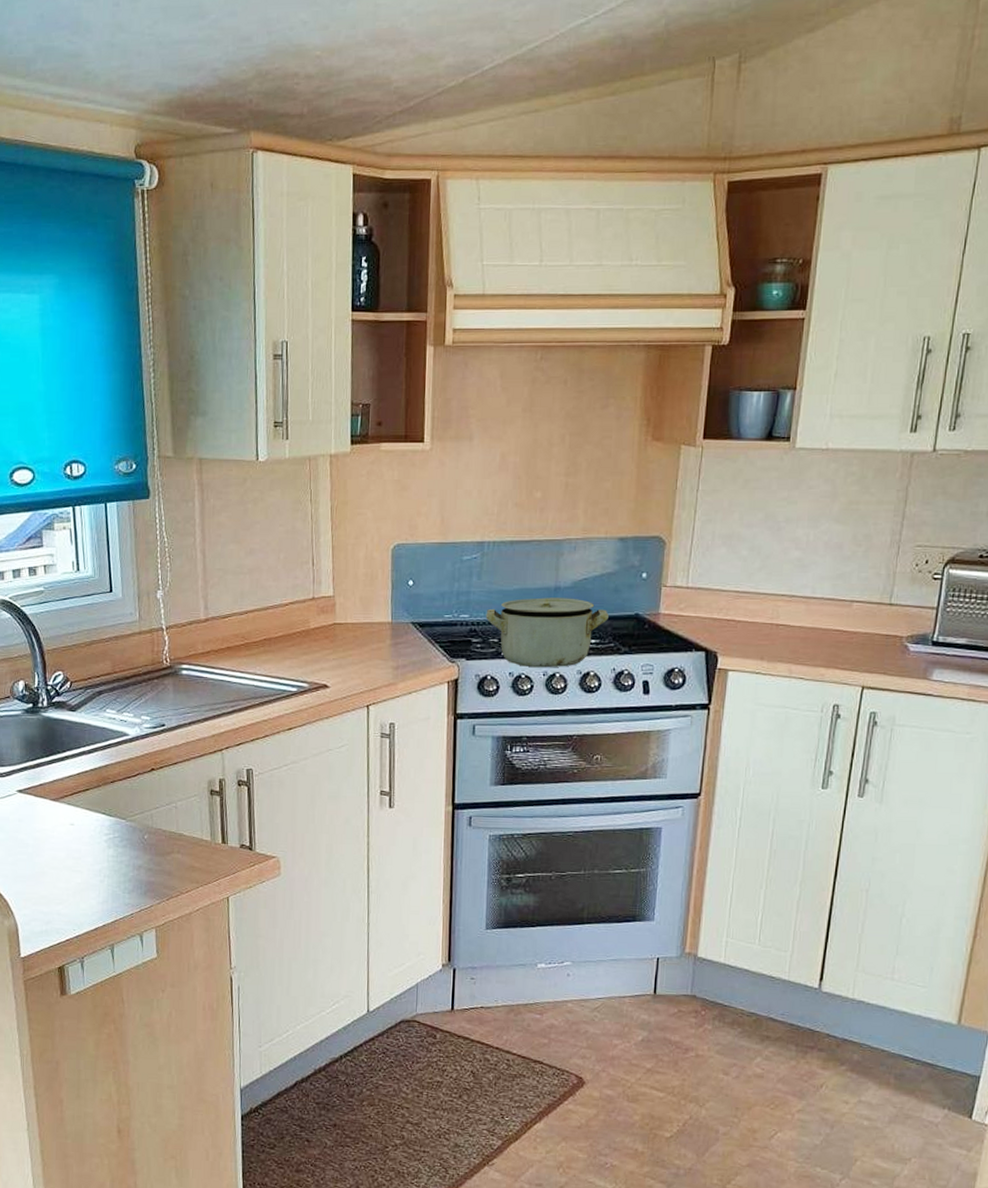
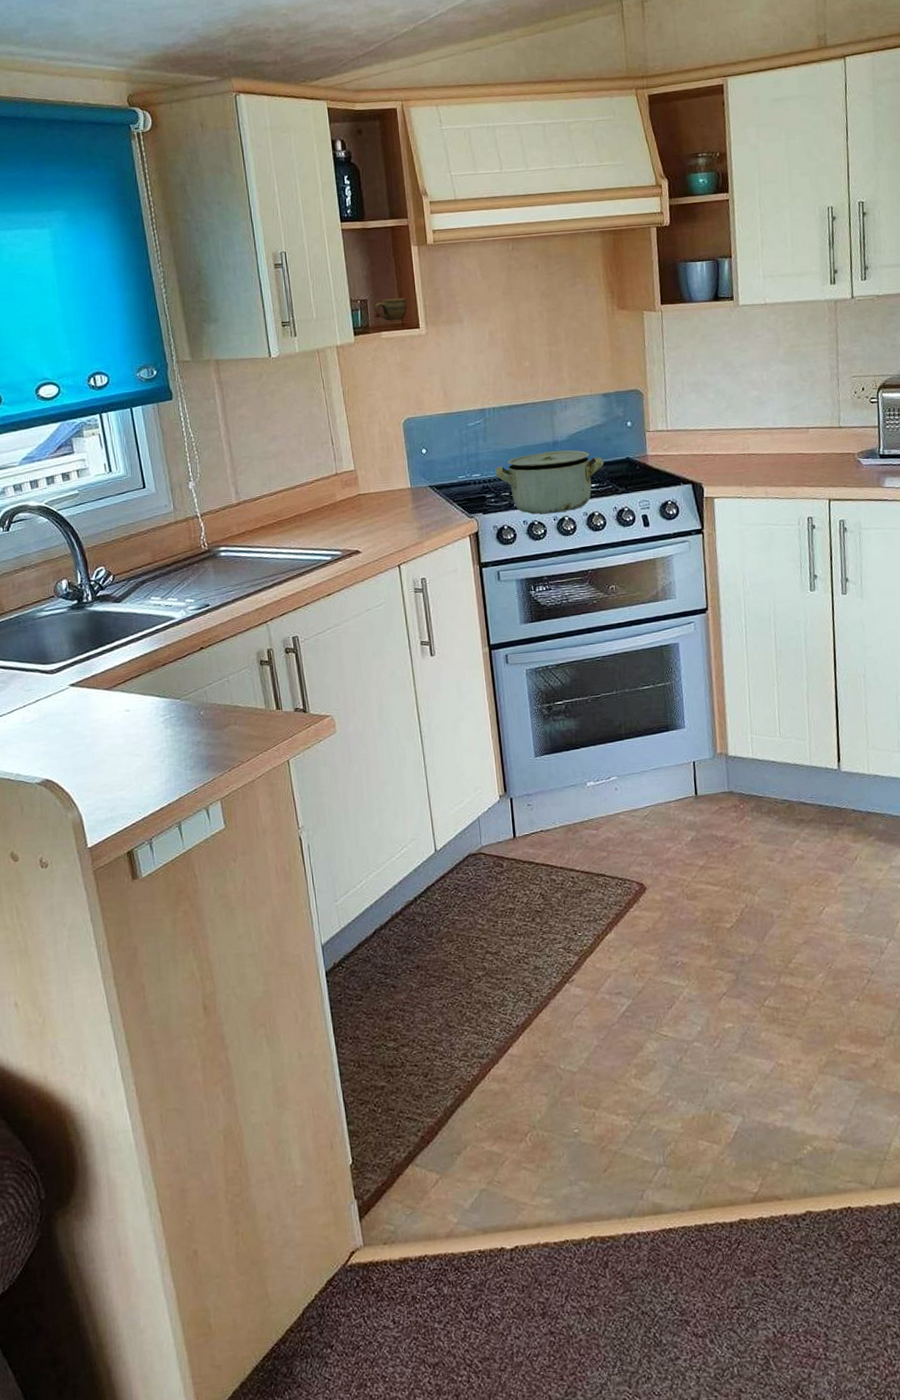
cup: none [376,405,413,431] -> present [373,297,407,321]

